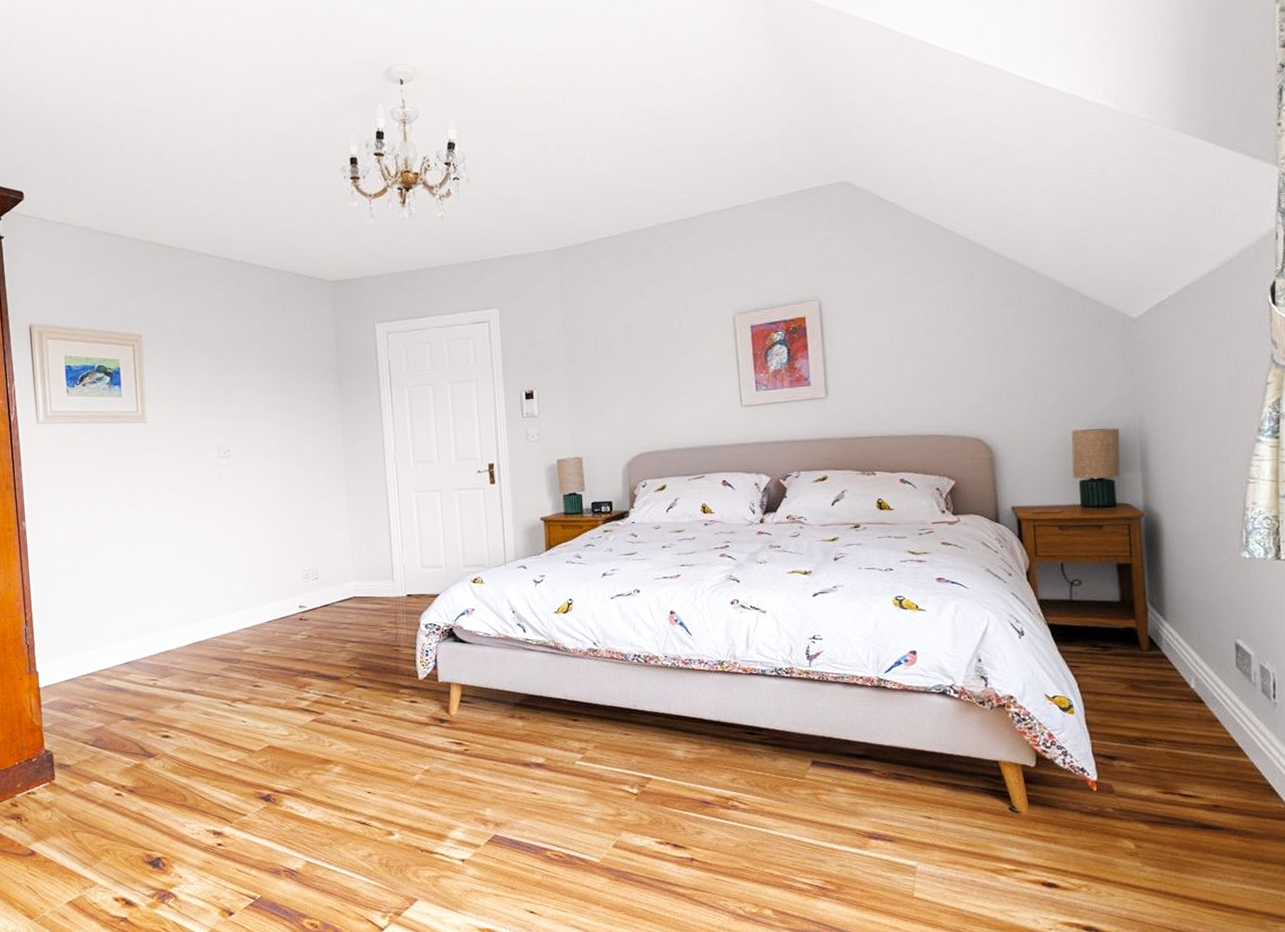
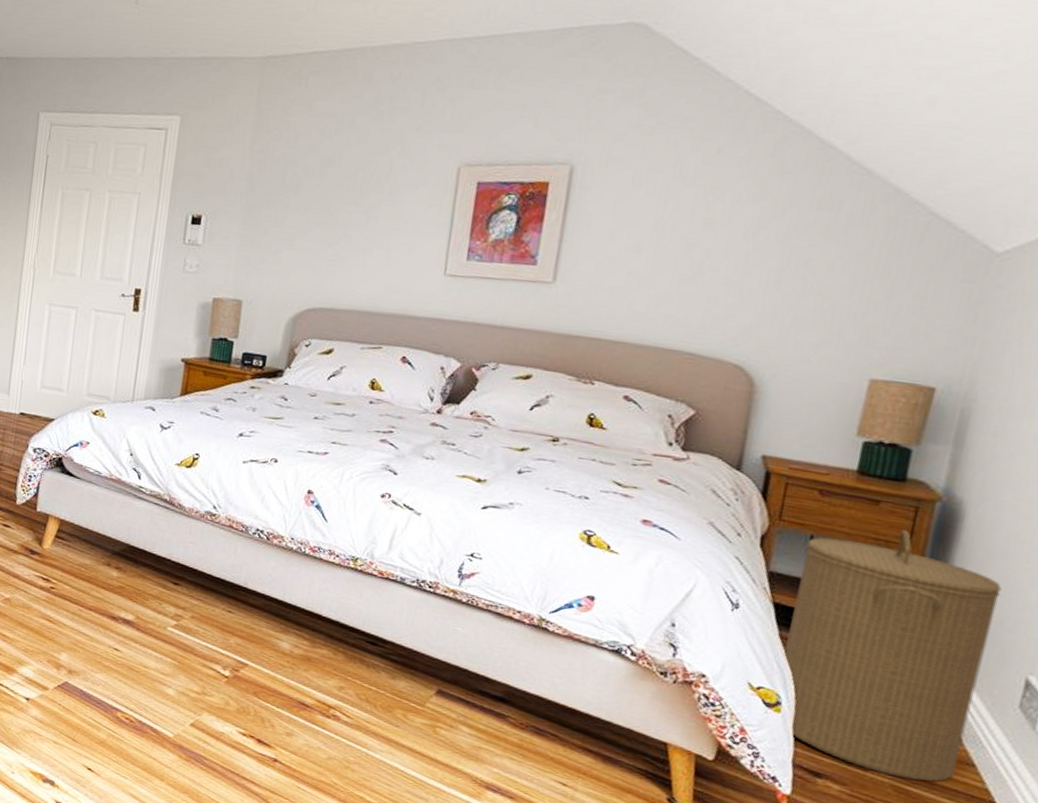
laundry hamper: none [1060,545,1207,745] -> present [784,530,1002,782]

